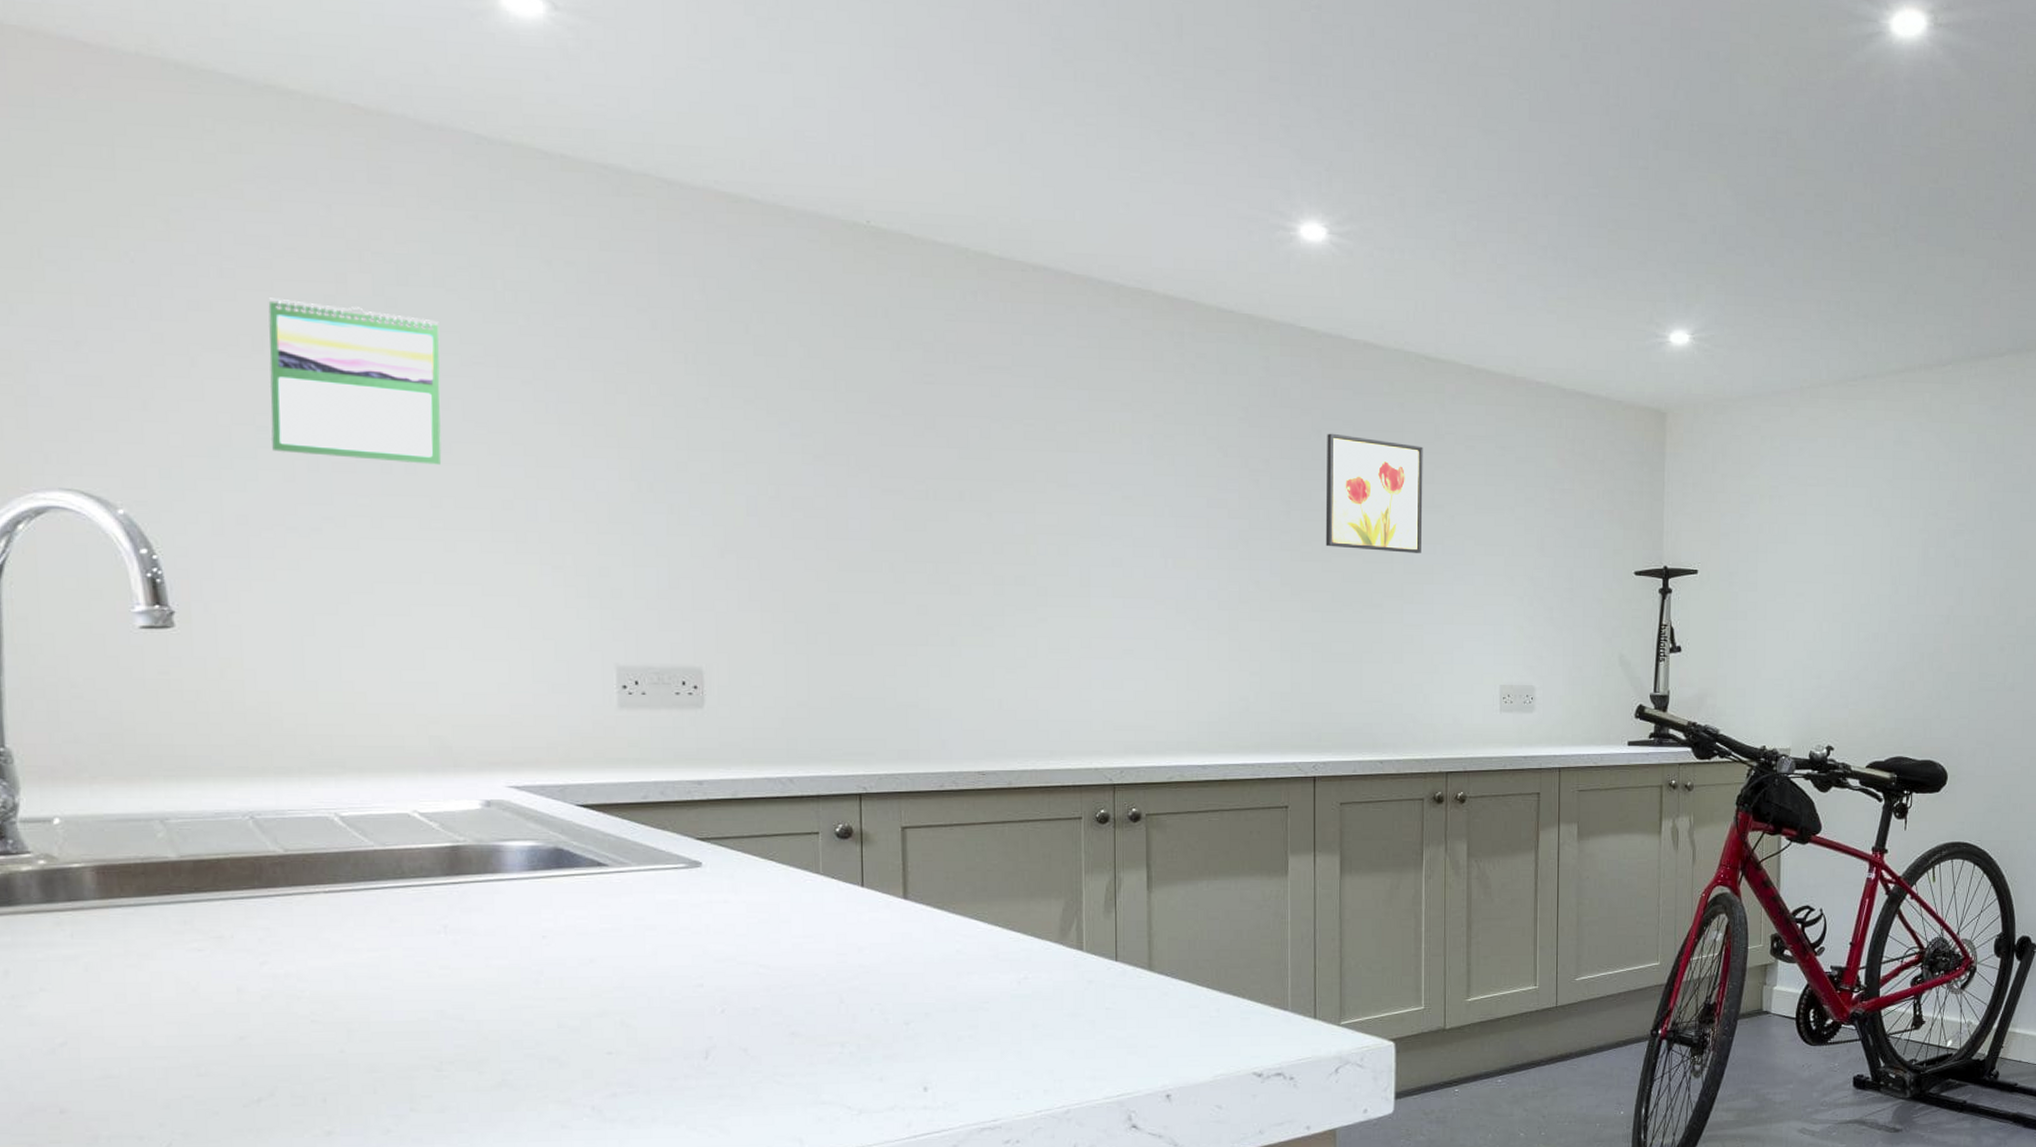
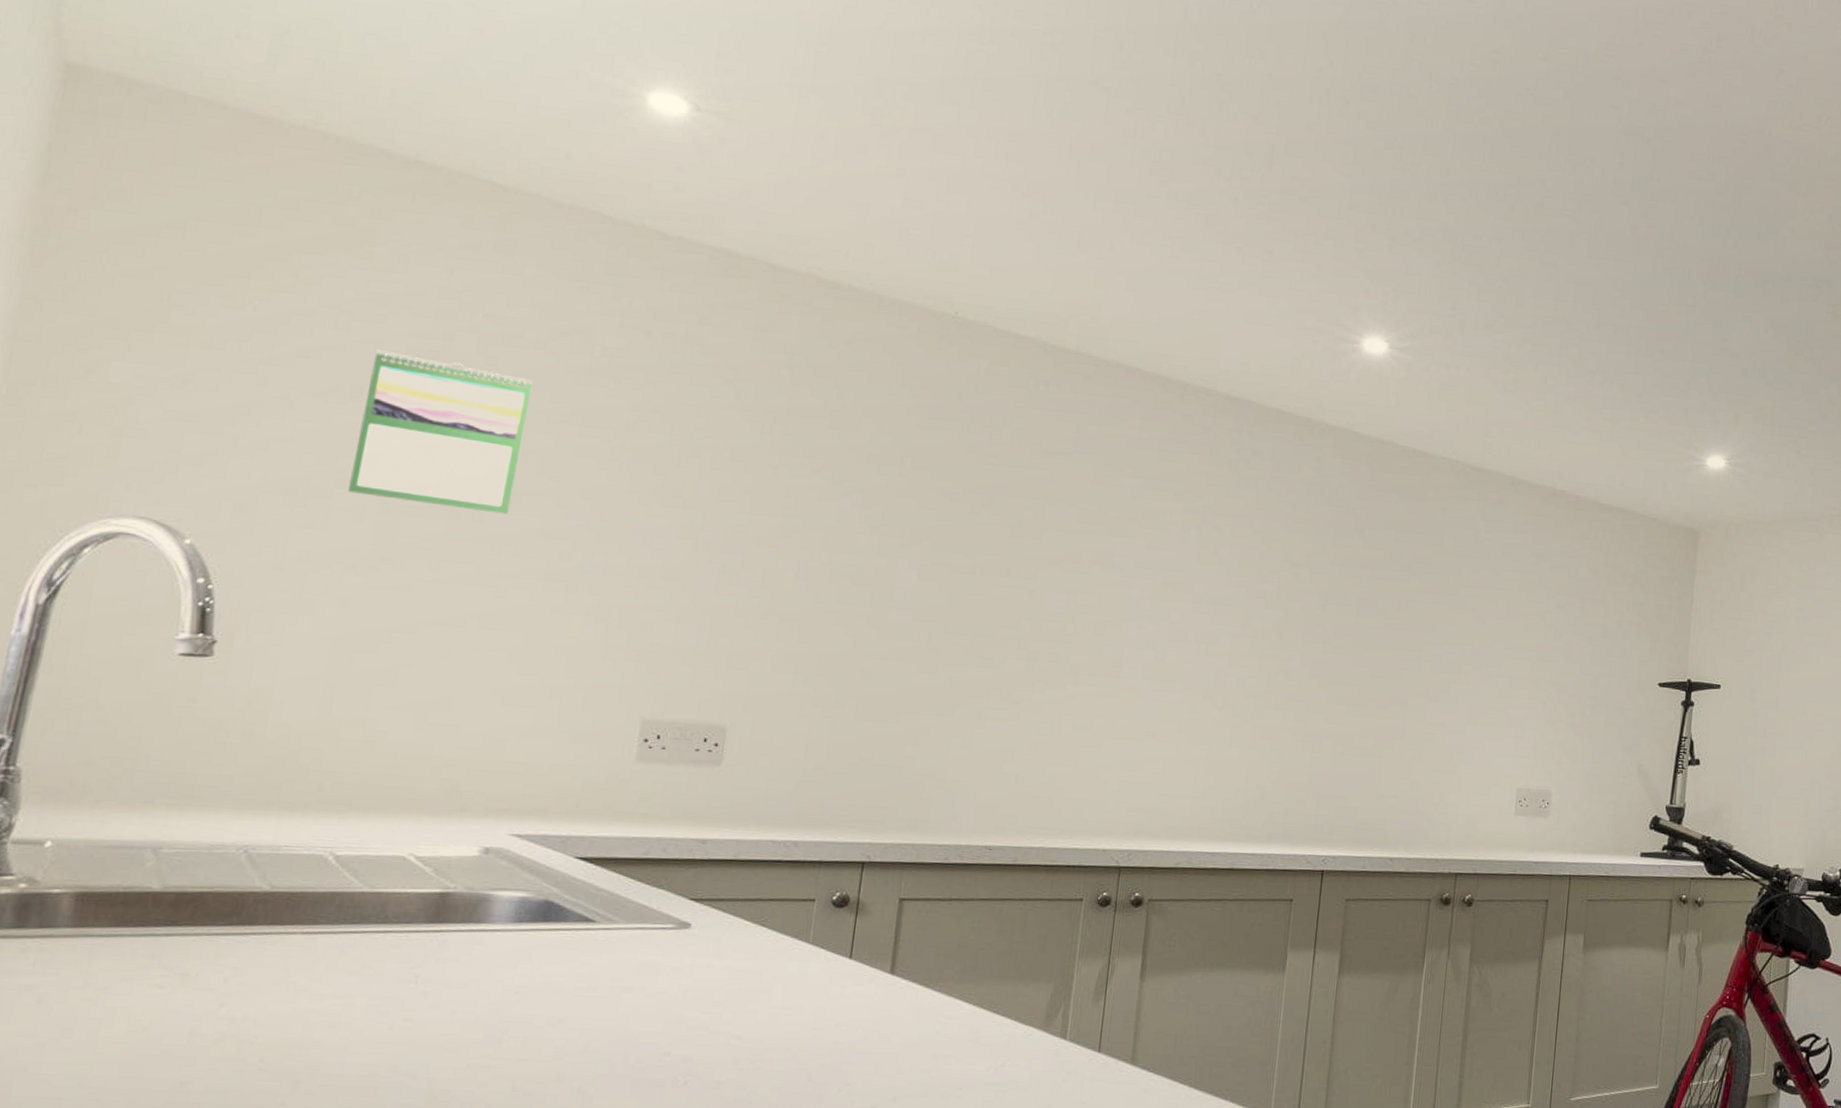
wall art: present [1325,433,1423,553] -> none [1357,532,1461,653]

